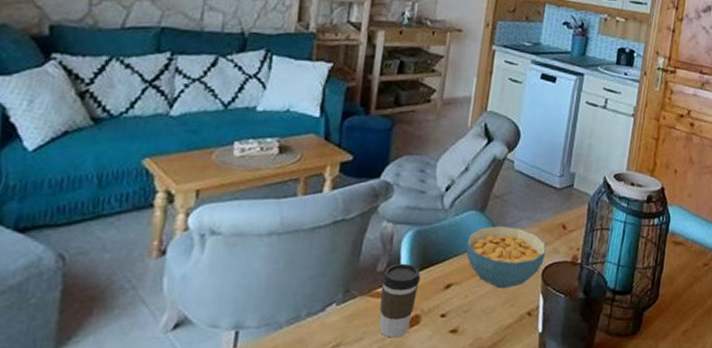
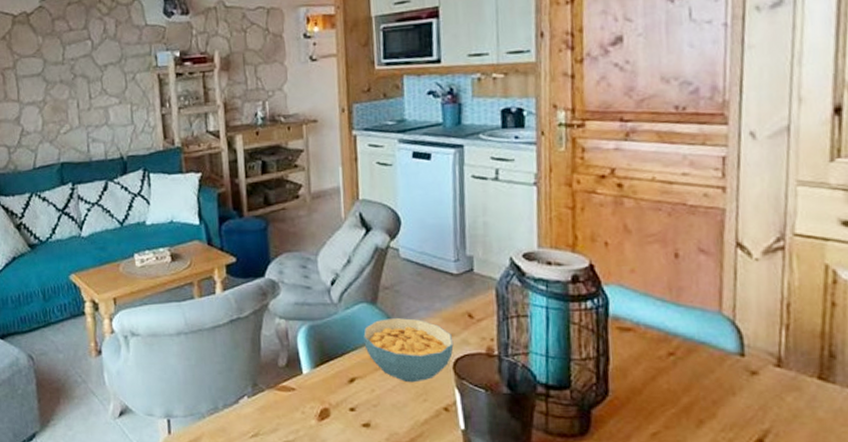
coffee cup: present [379,263,420,338] -> none [284,358,322,430]

